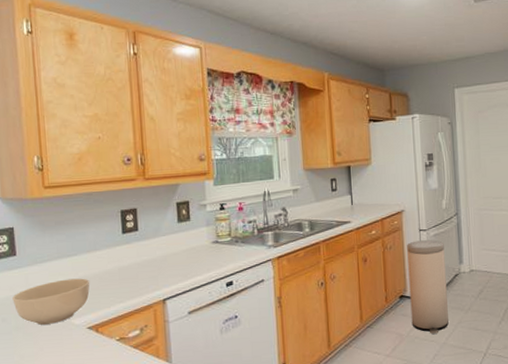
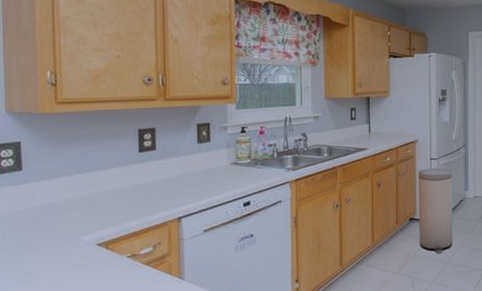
bowl: present [12,278,90,325] -> none [16,195,102,241]

